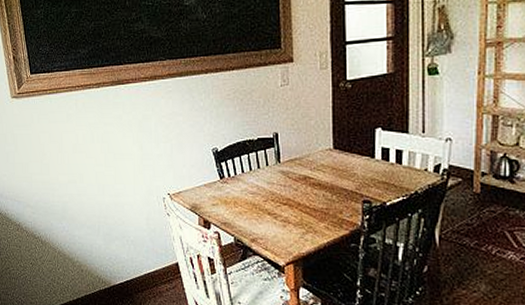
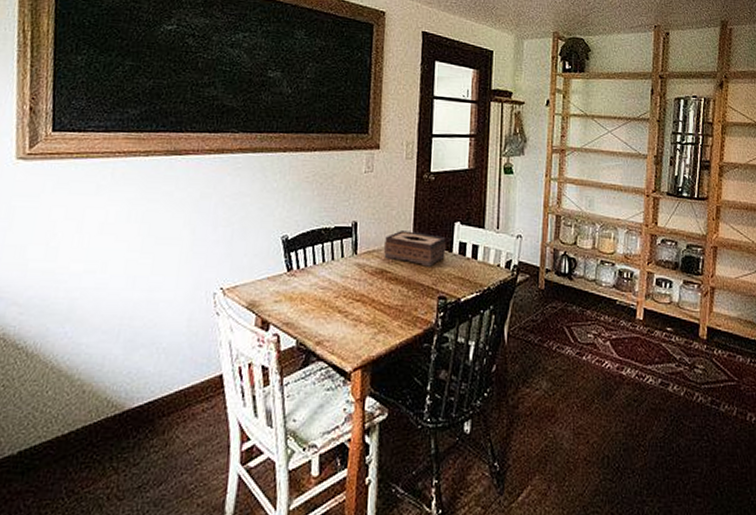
tissue box: none [306,139,368,173] -> present [384,231,446,267]

